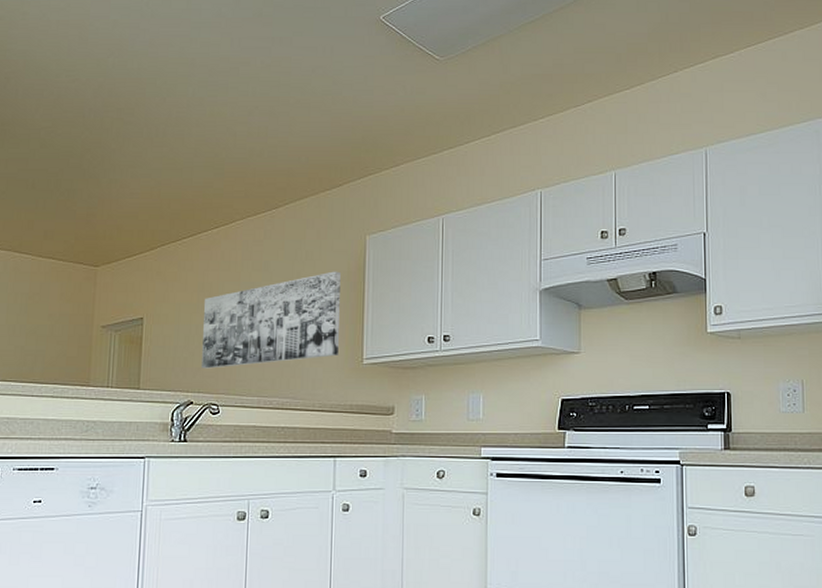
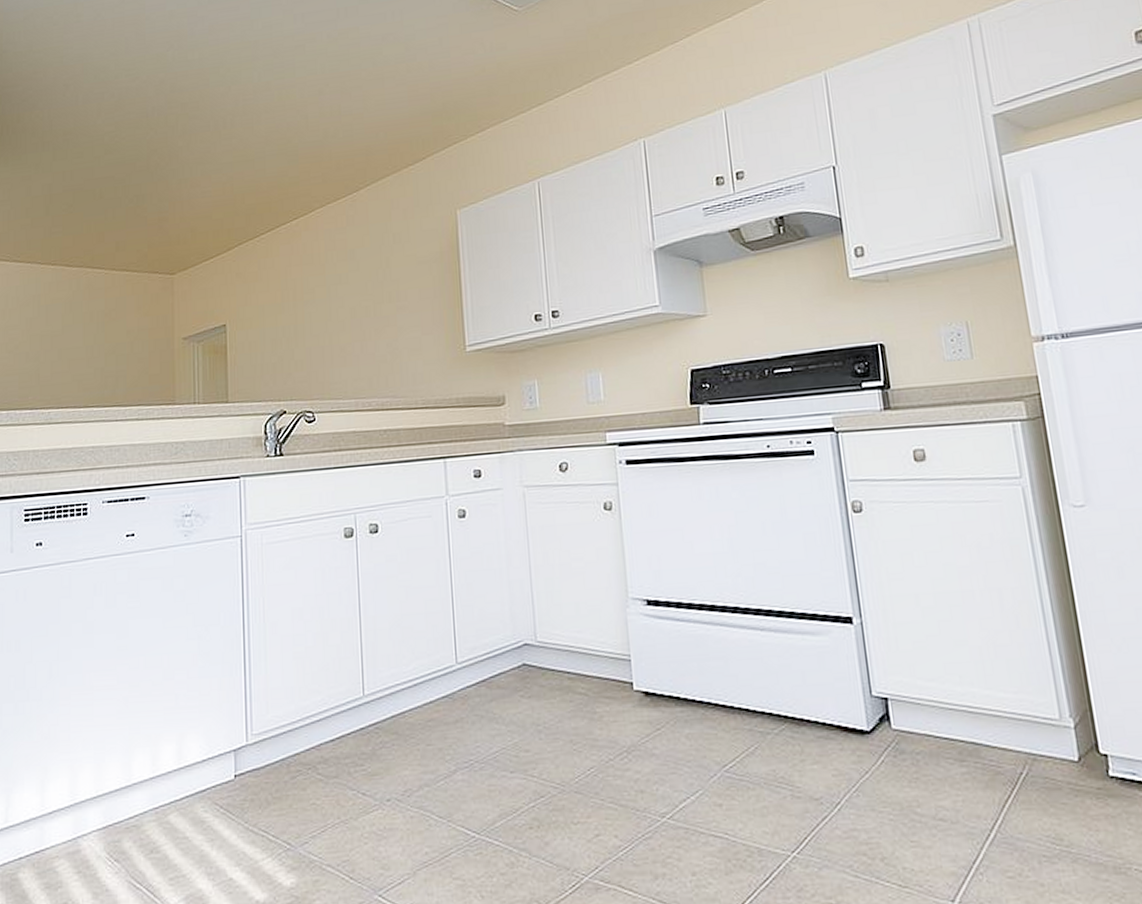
wall art: present [202,271,341,369] -> none [288,252,438,374]

